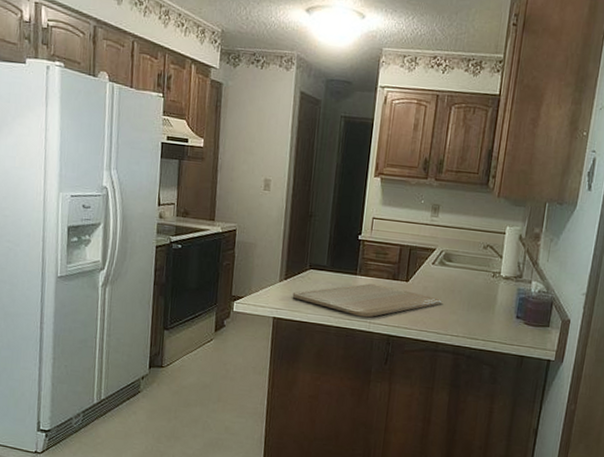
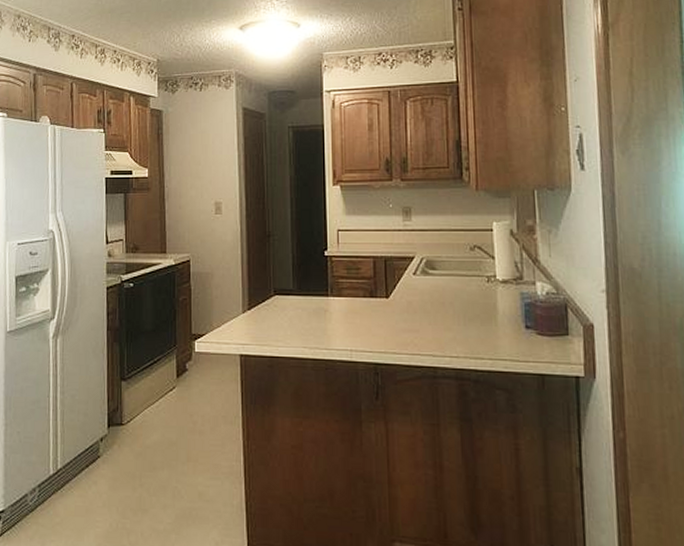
chopping board: present [292,283,442,318] -> none [258,305,433,345]

